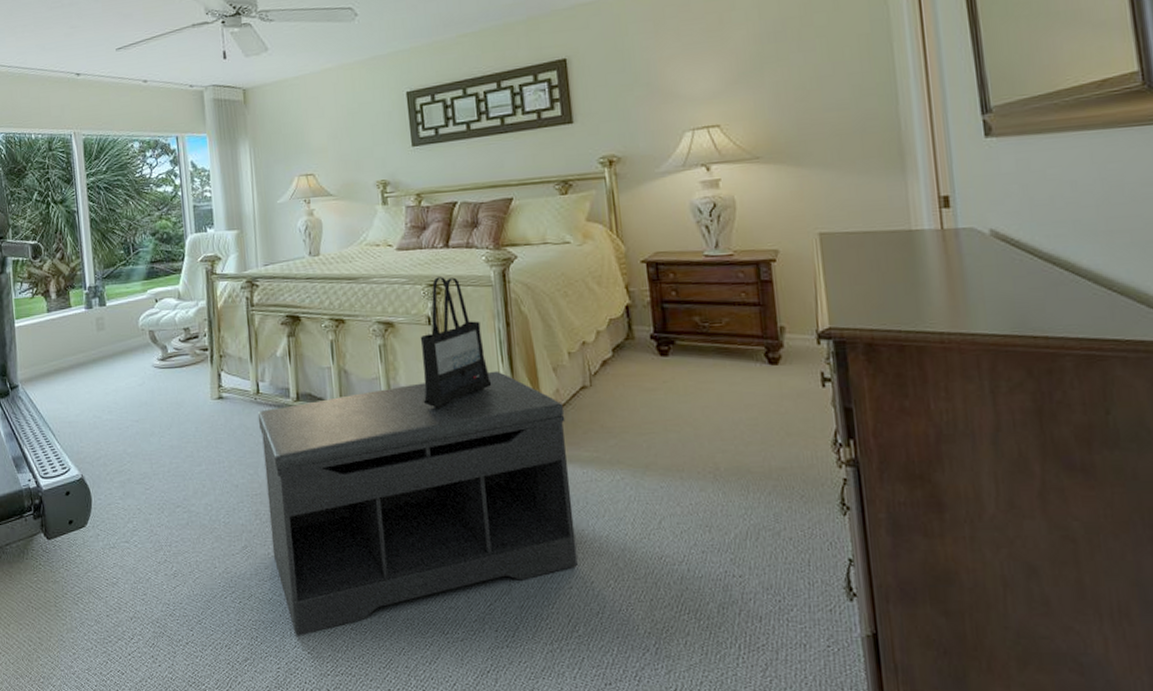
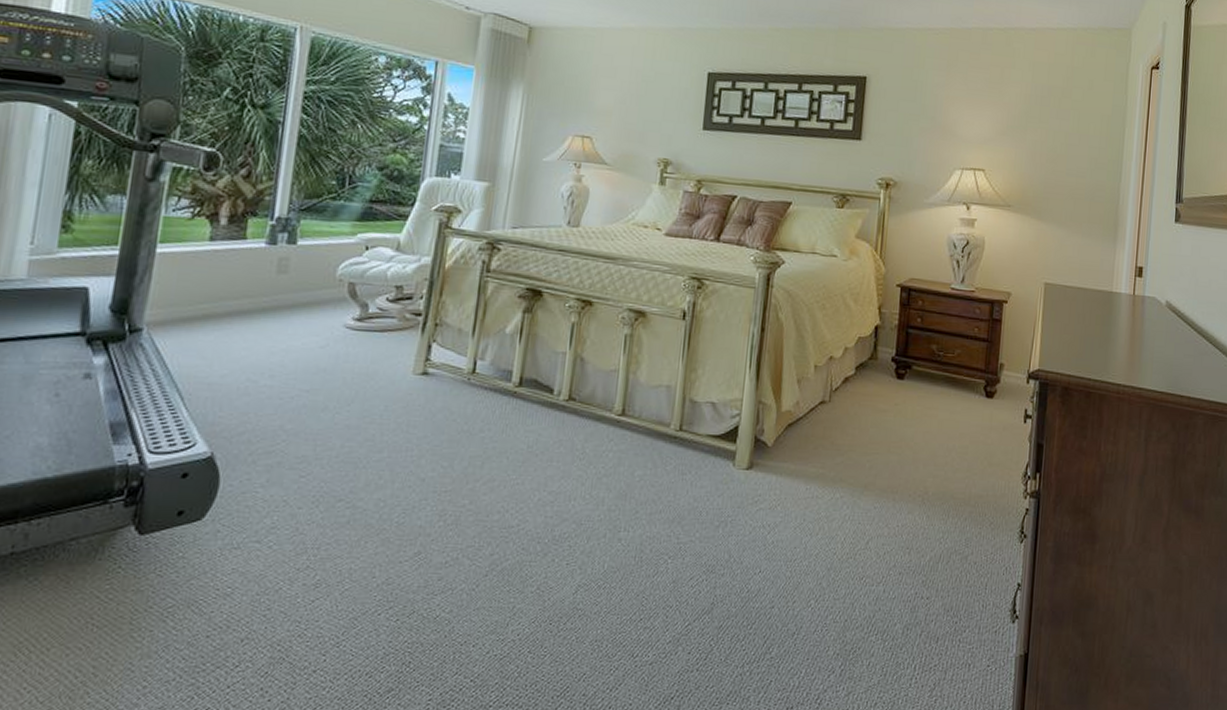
bench: present [257,370,578,636] -> none [451,376,800,661]
tote bag: present [420,277,492,408] -> none [660,270,736,410]

